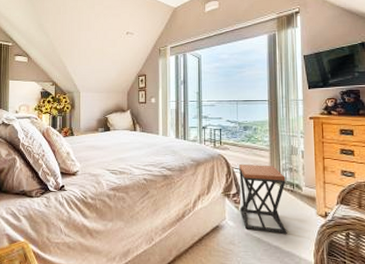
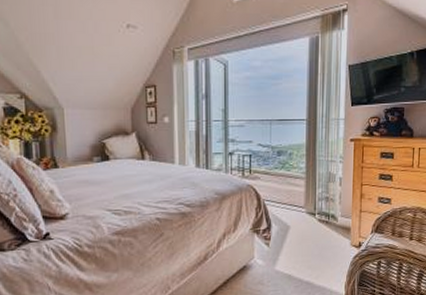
stool: present [239,163,287,234] -> none [271,194,321,268]

